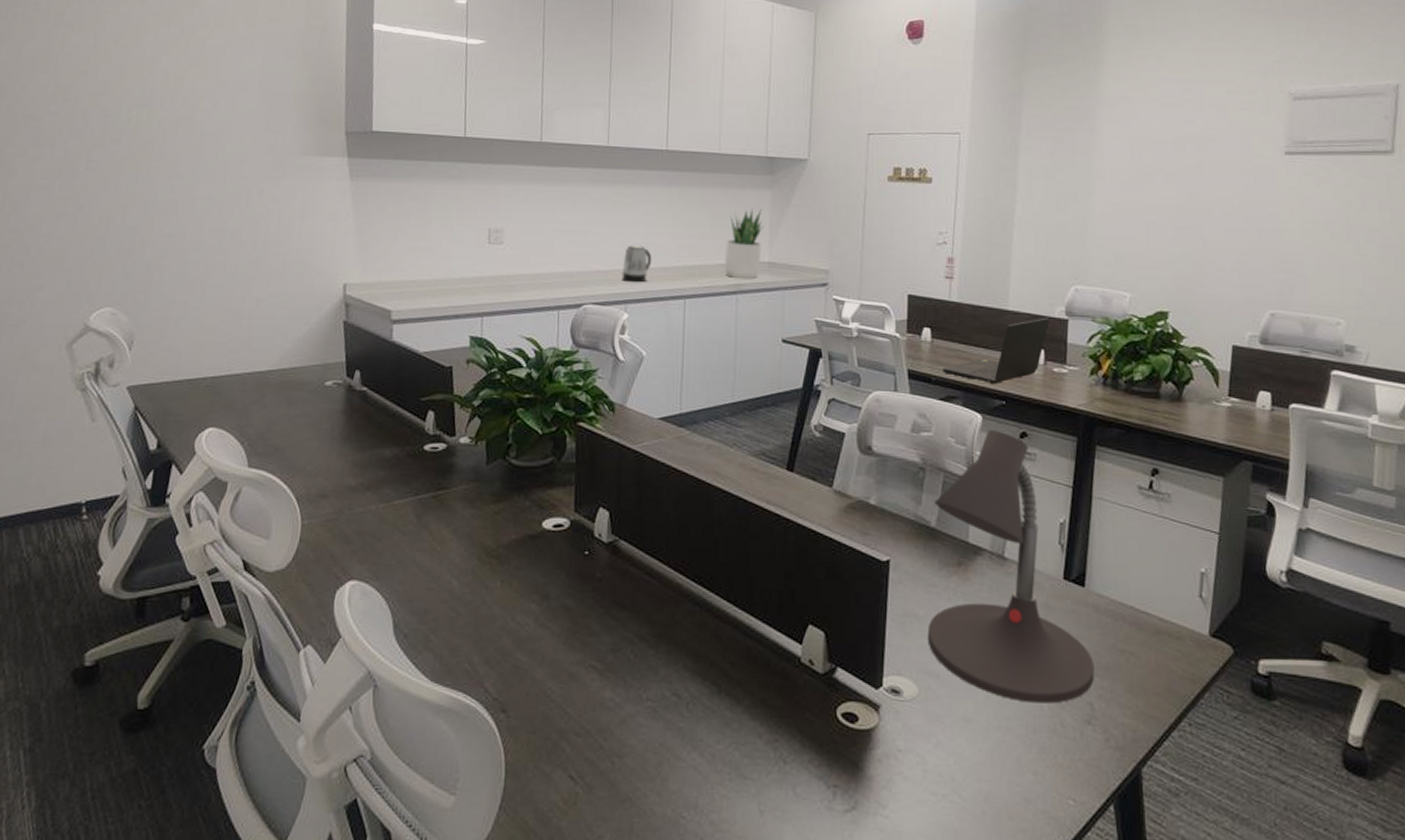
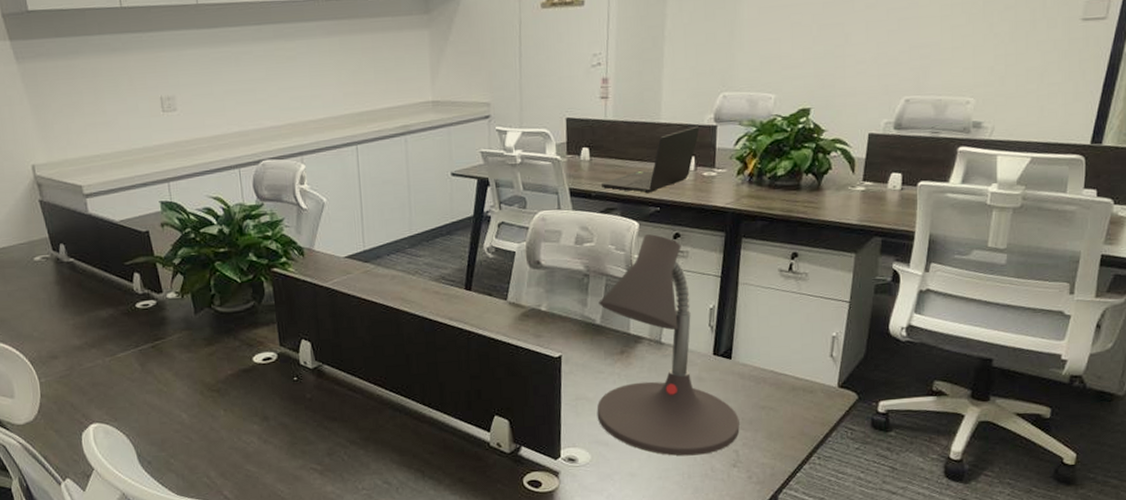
kettle: present [622,245,652,283] -> none [294,98,322,135]
planter: present [725,207,764,279] -> none [390,49,425,121]

